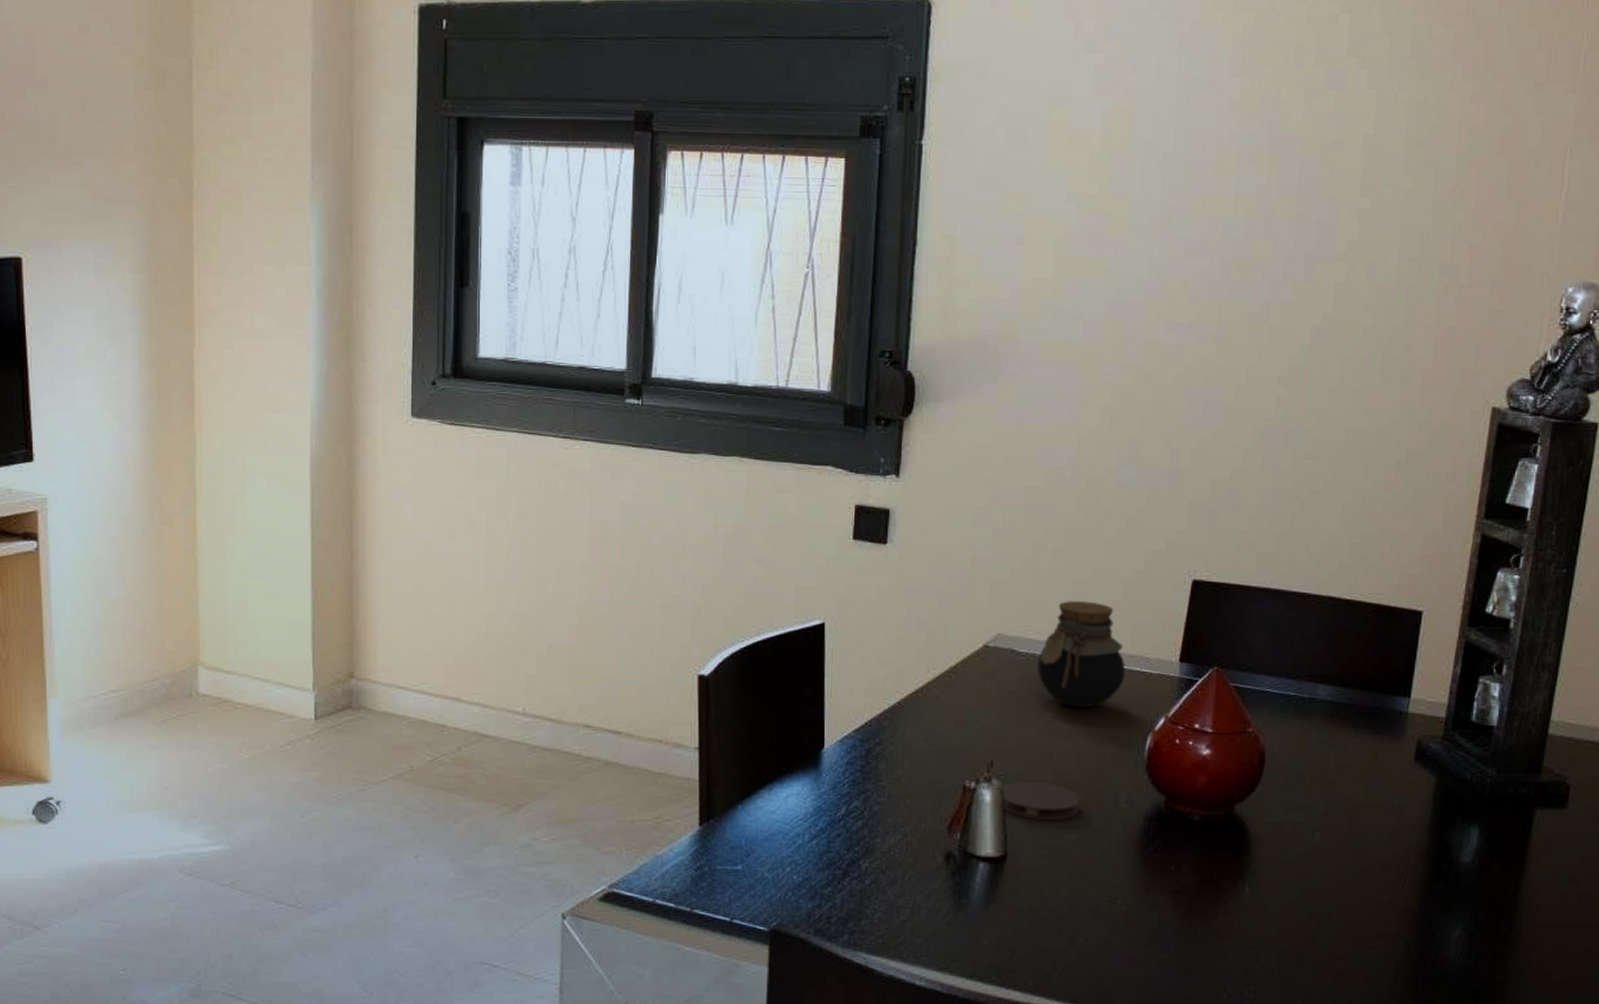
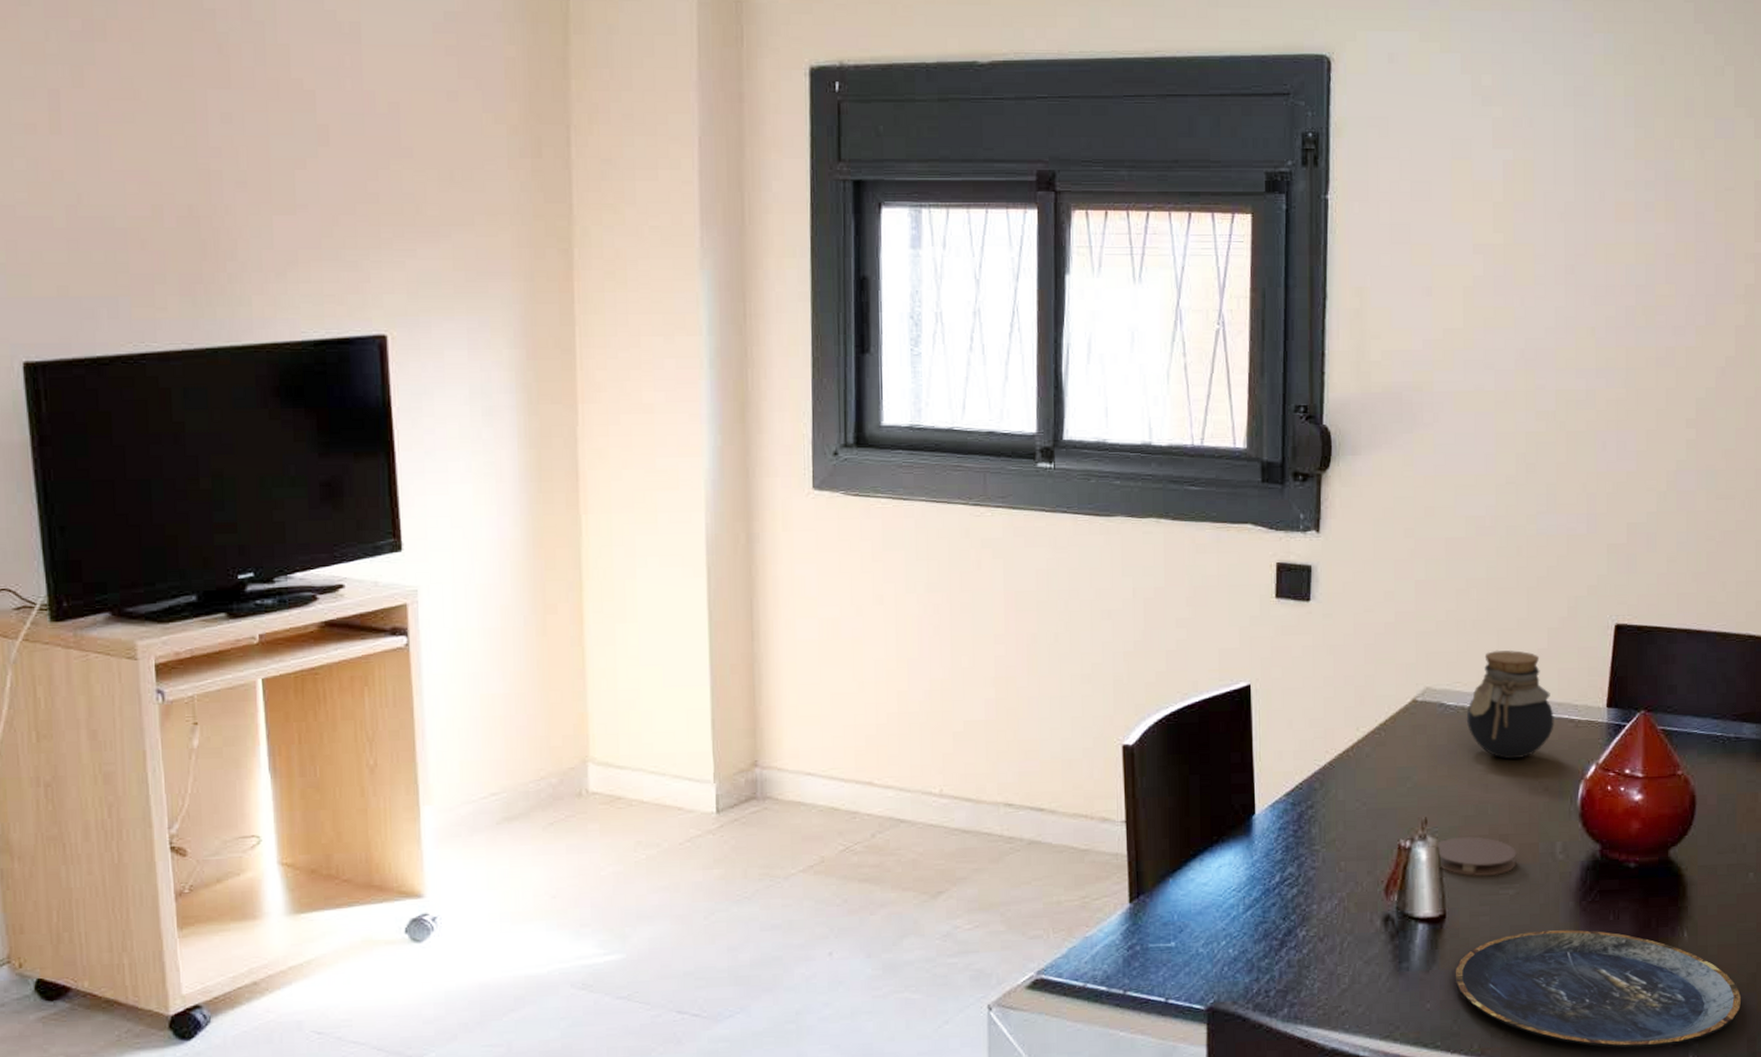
plate: none [1013,877,1300,996] -> present [1455,929,1741,1048]

